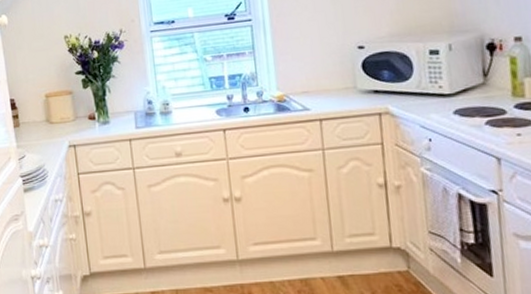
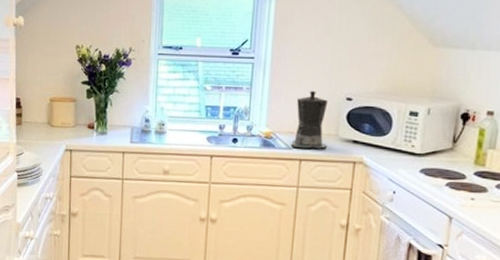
coffee maker: none [305,44,347,108] -> present [291,90,328,149]

